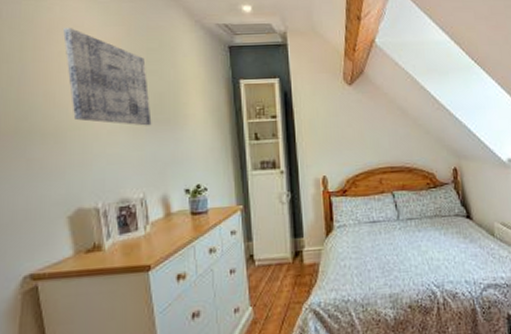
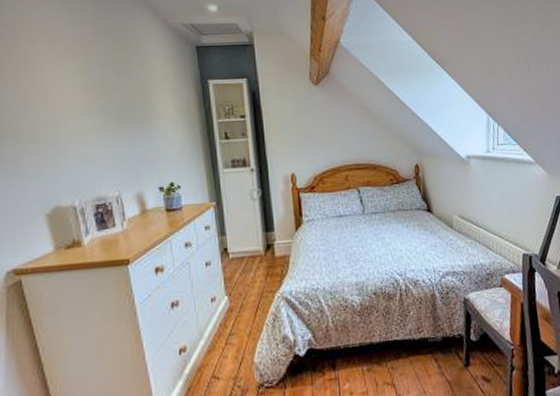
wall art: present [63,27,152,126] -> none [28,26,123,126]

